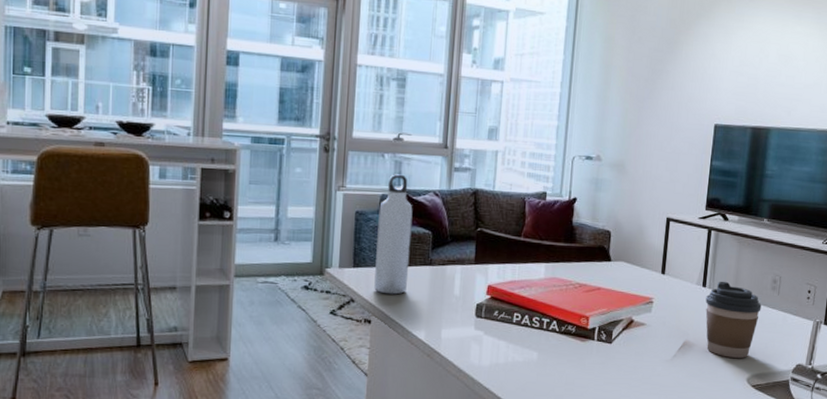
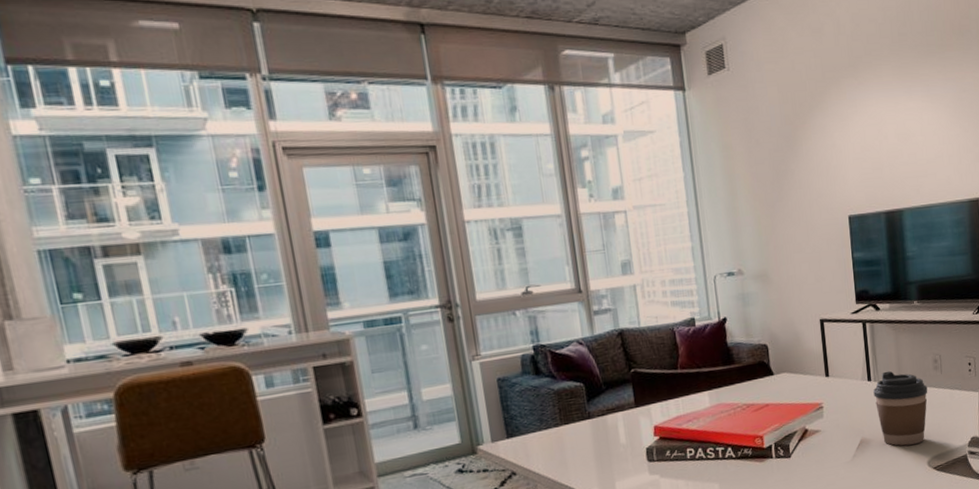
water bottle: present [374,174,413,295] -> none [521,329,569,459]

